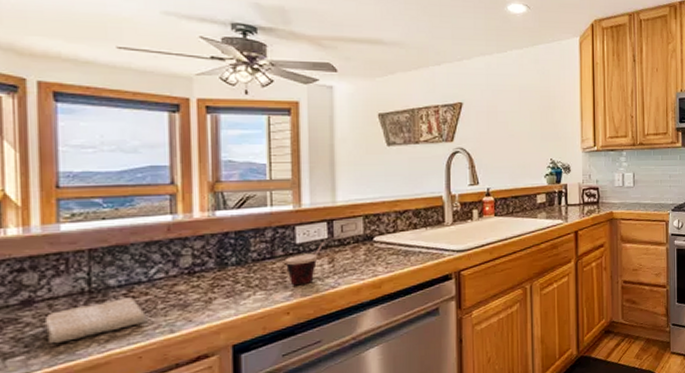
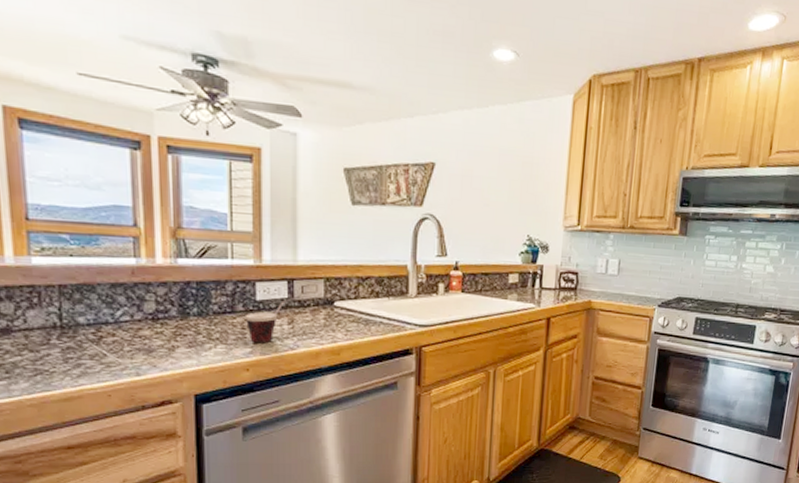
washcloth: present [46,297,146,344] -> none [23,336,114,374]

